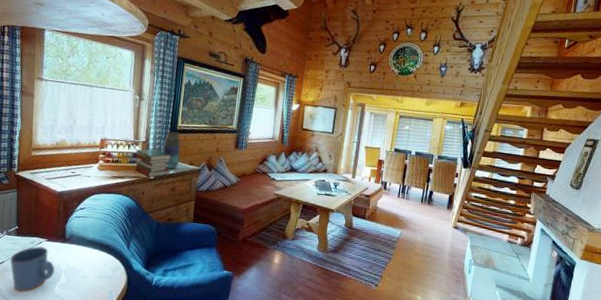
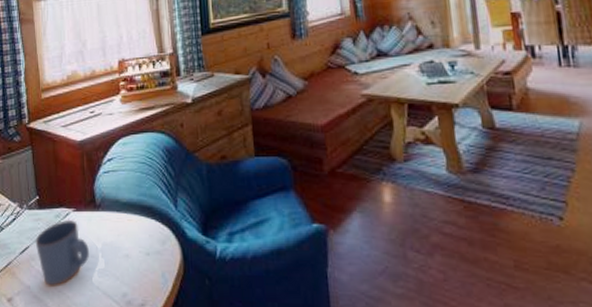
books: present [135,148,171,177] -> none [163,60,212,102]
vase: present [162,131,181,170] -> none [196,32,222,86]

